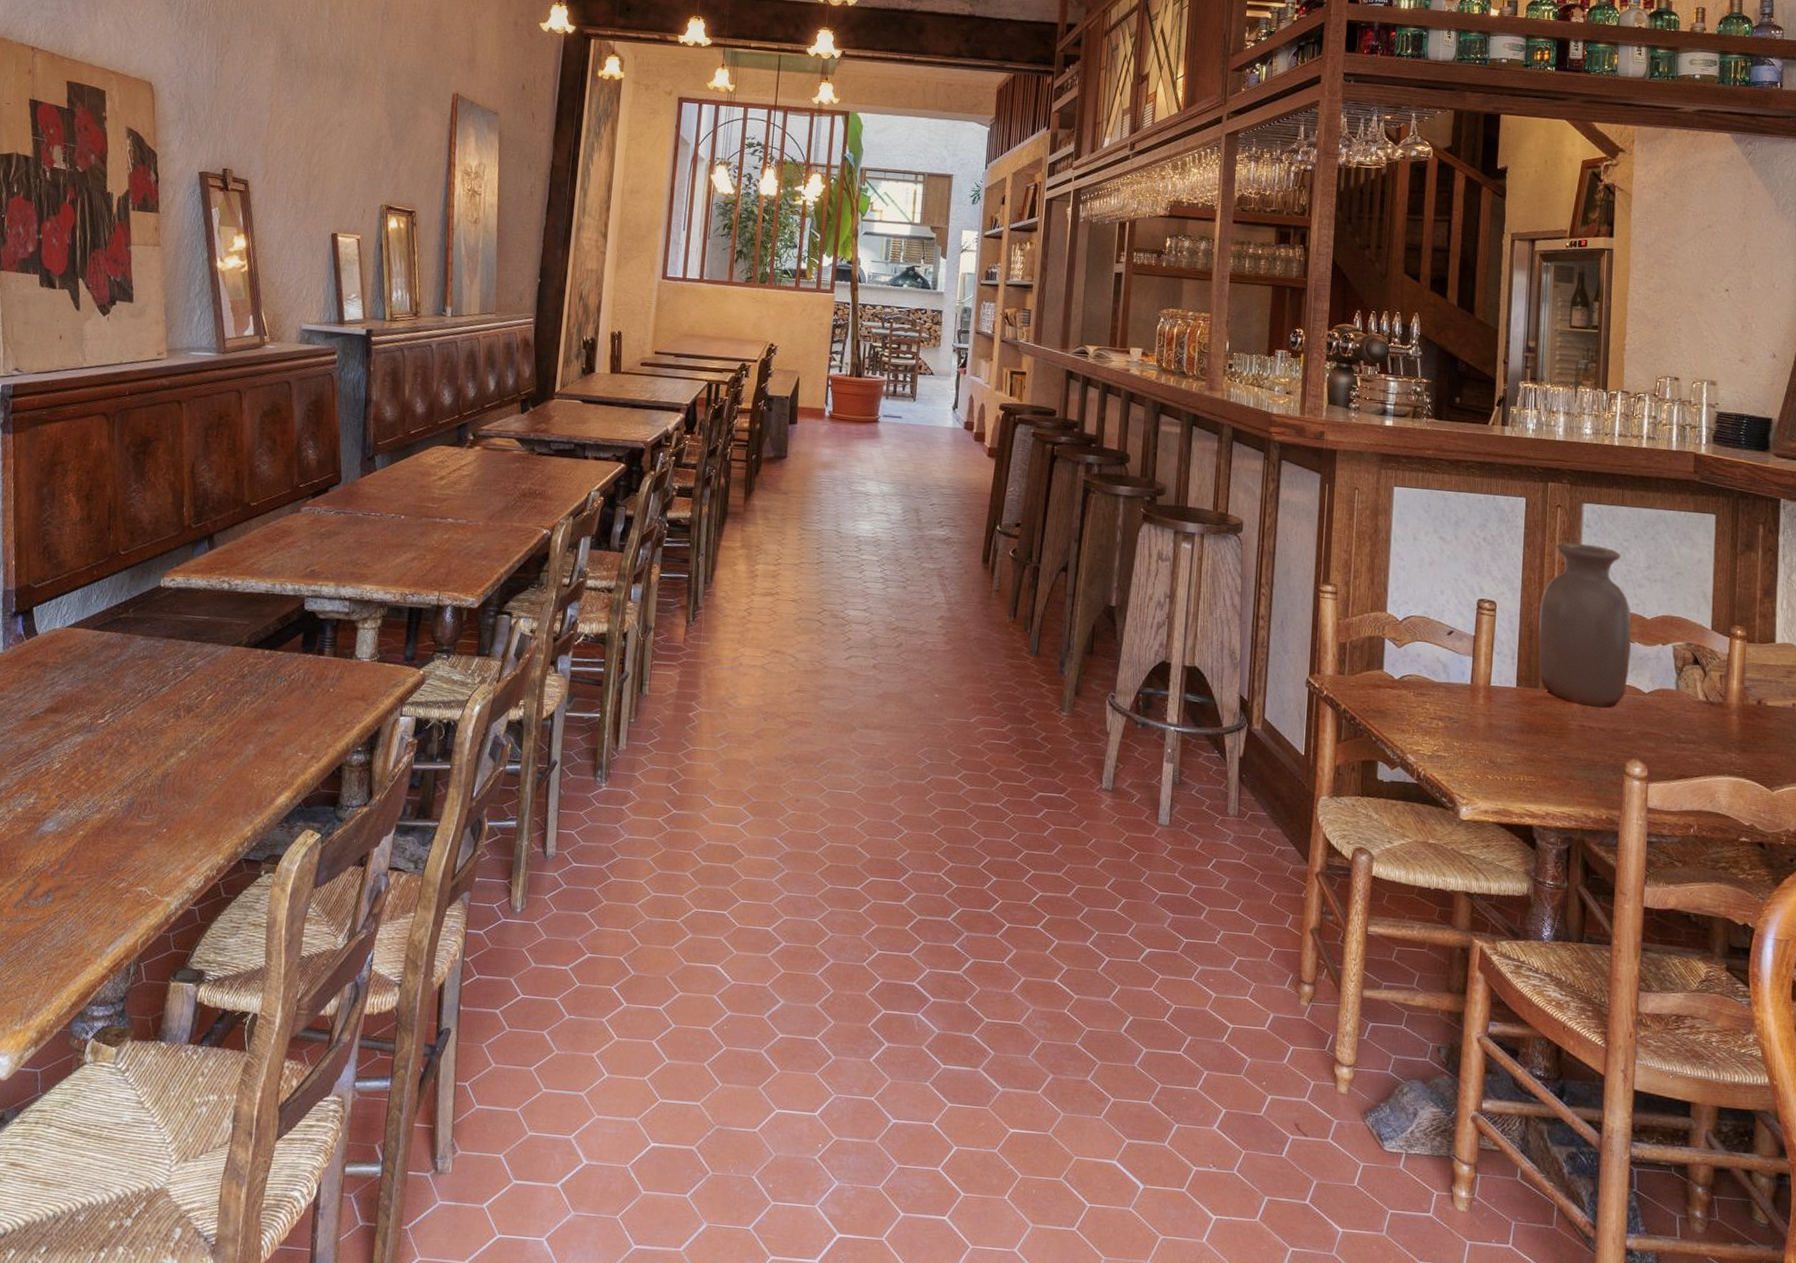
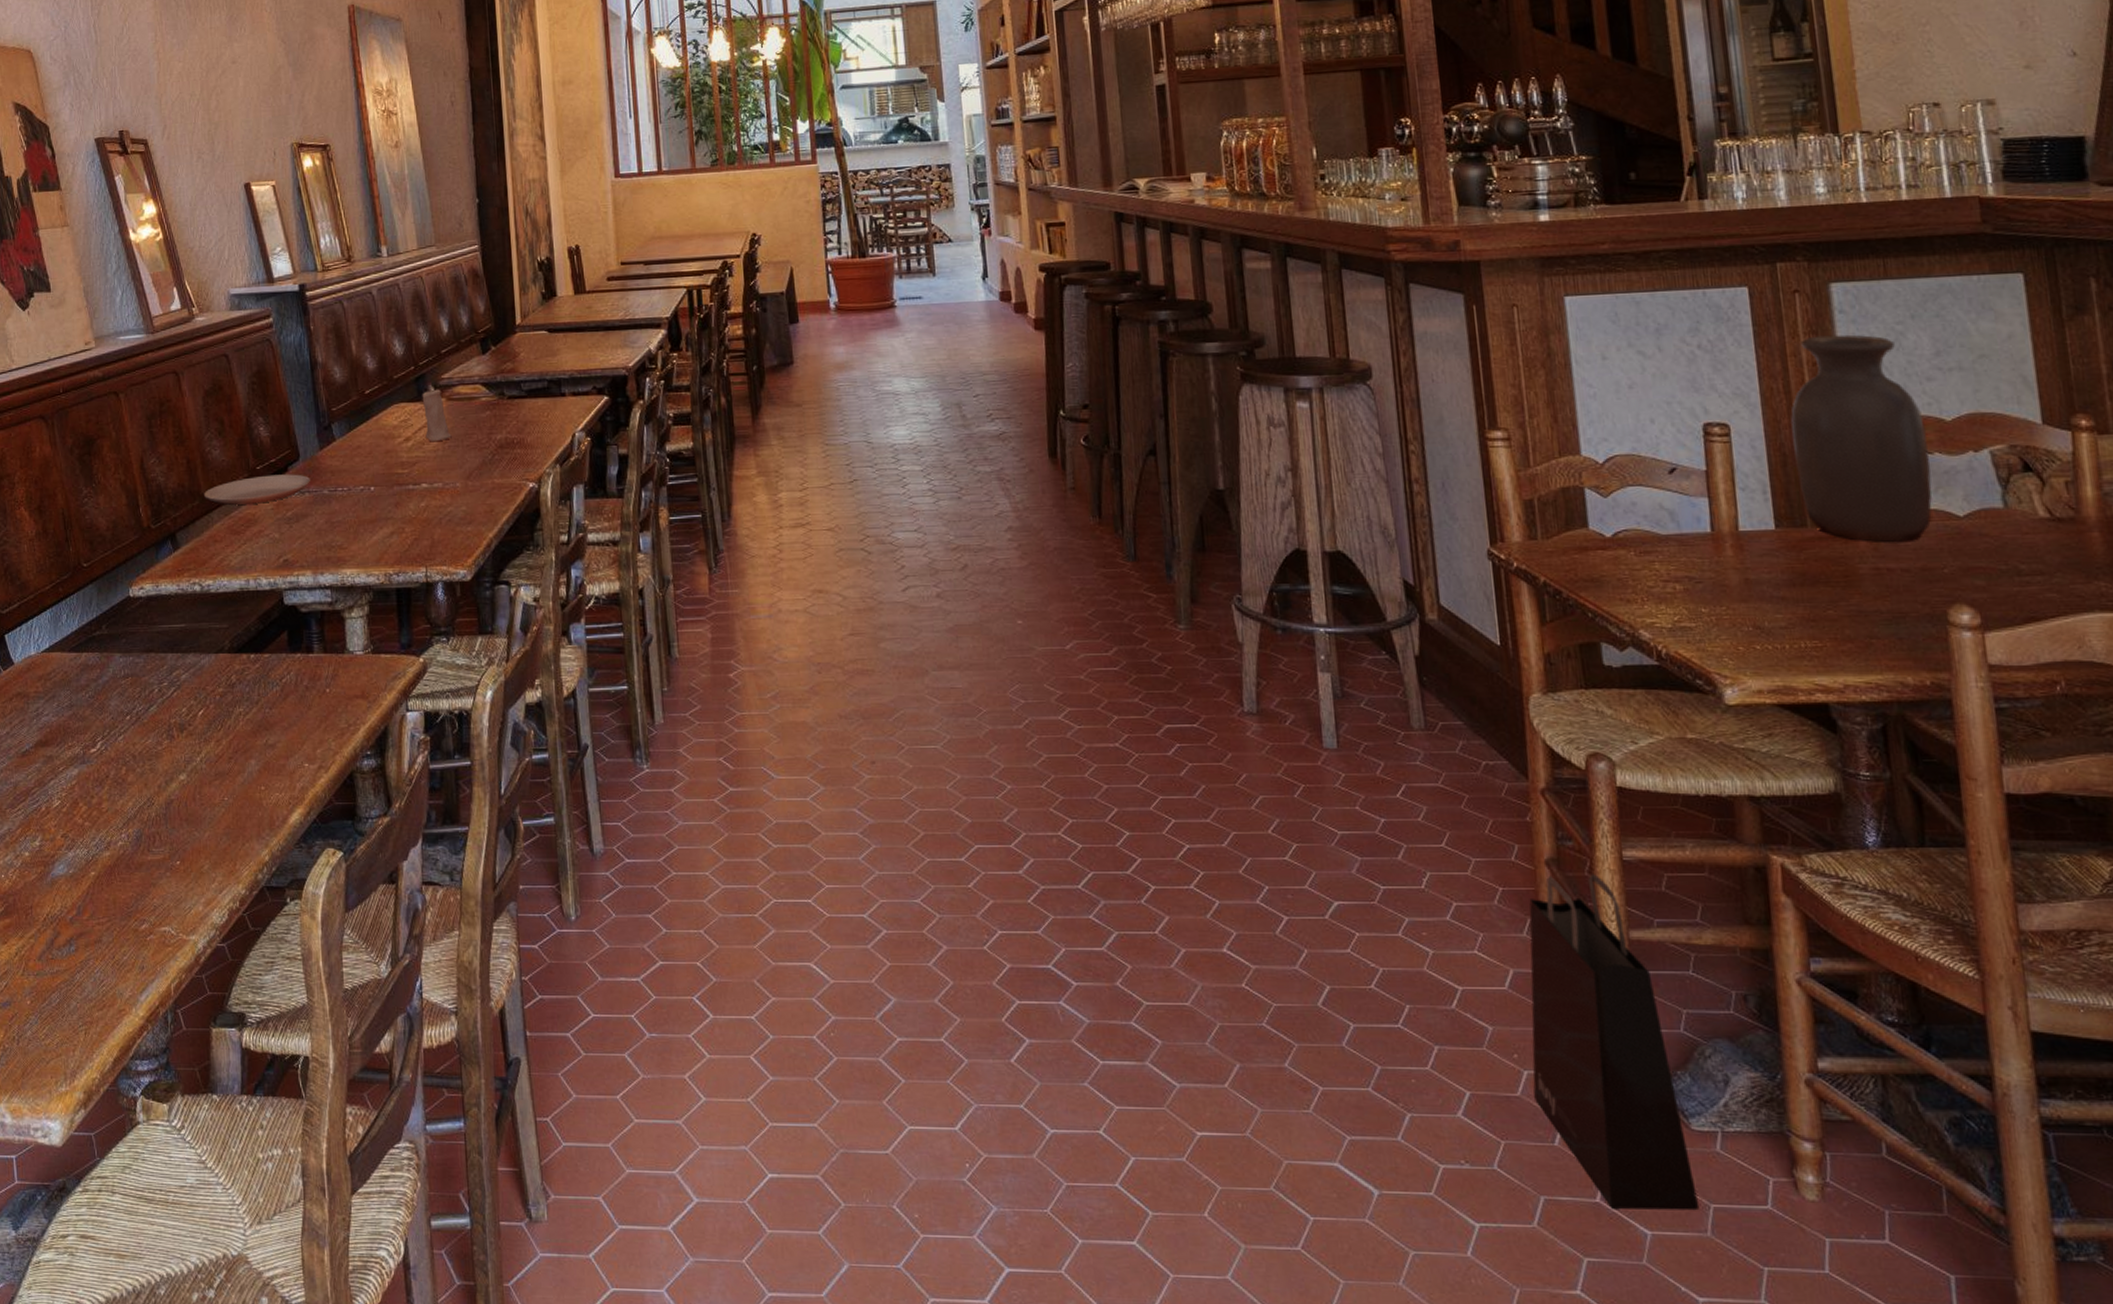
plate: none [246,493,347,518] -> present [204,474,310,506]
candle: none [458,434,482,484] -> present [422,385,452,442]
shopping bag: none [1273,941,1381,1213] -> present [1529,874,1700,1210]

